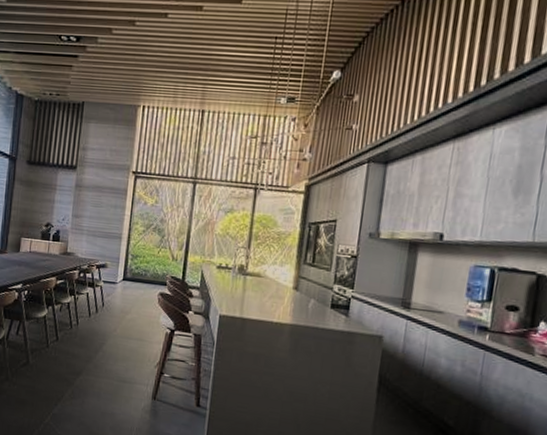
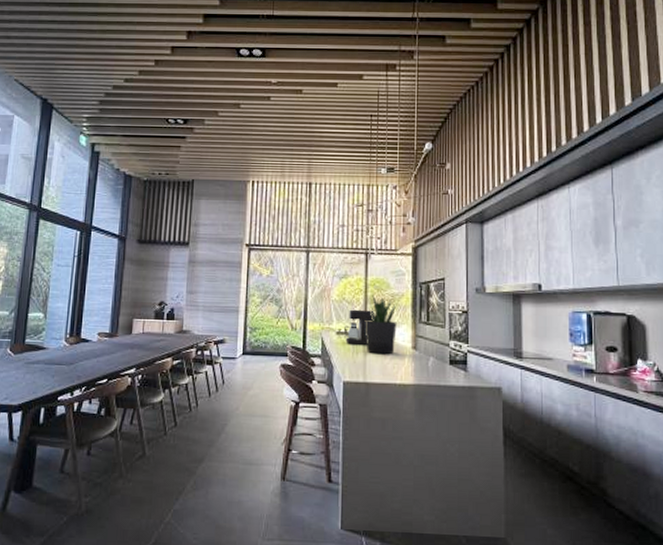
coffee maker: none [225,244,257,281] -> present [344,309,373,345]
planter: none [246,229,283,293] -> present [365,293,397,355]

